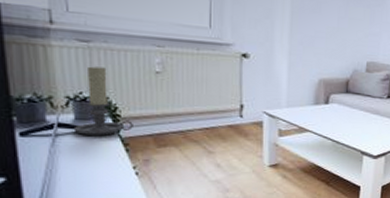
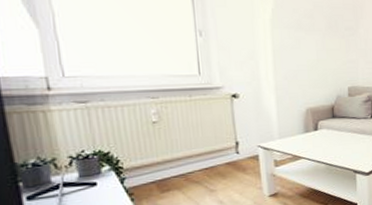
candle holder: present [73,66,133,137] -> none [78,124,136,191]

